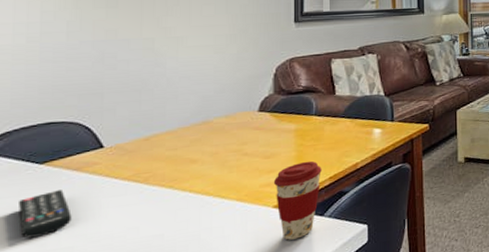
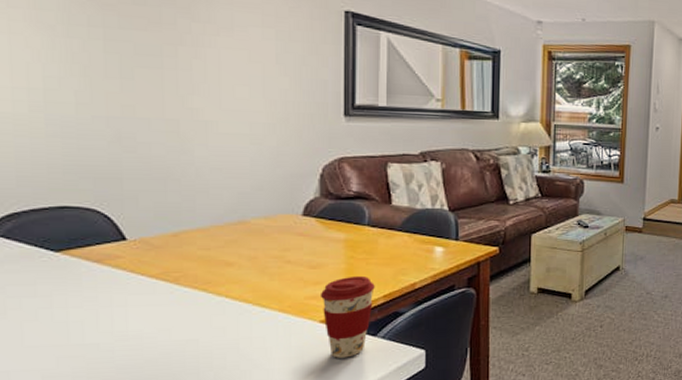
remote control: present [19,190,72,238] -> none [35,282,95,330]

